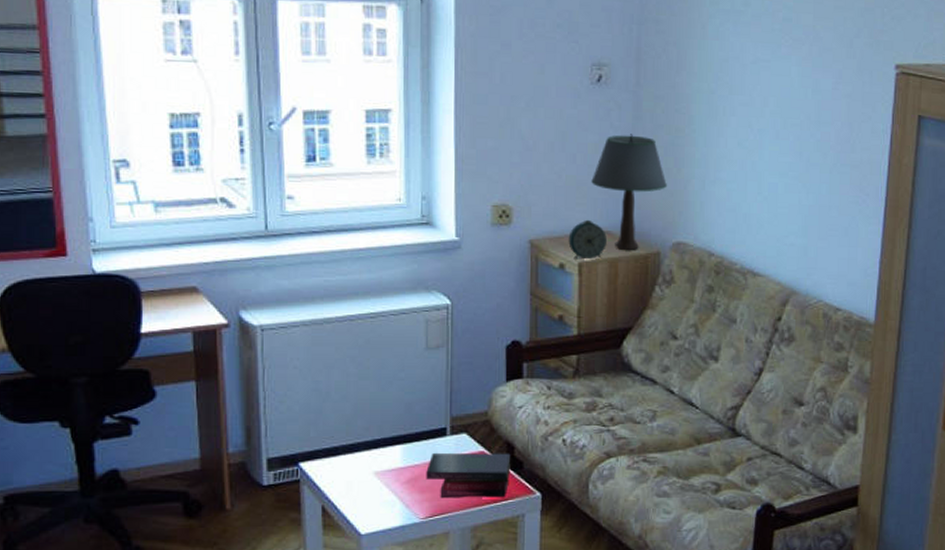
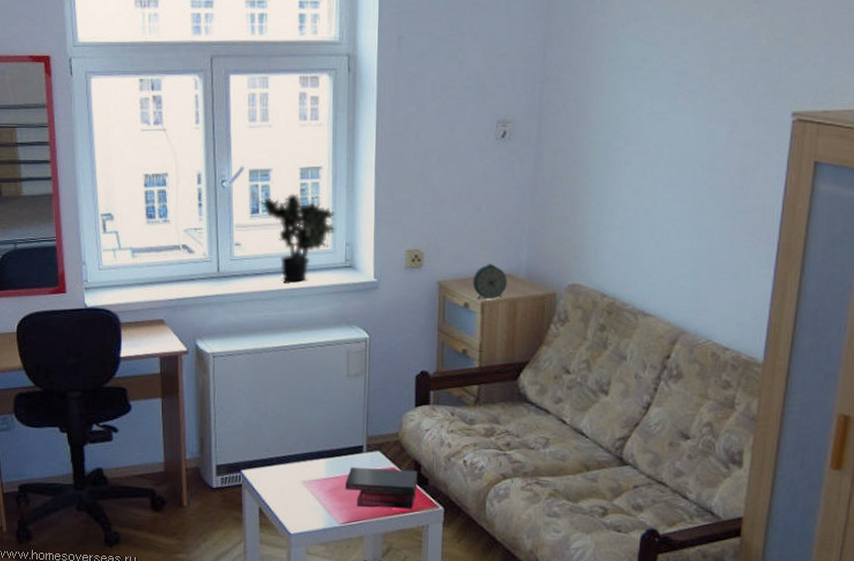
potted plant: none [316,139,410,242] -> present [259,193,336,283]
table lamp: present [591,134,667,250] -> none [494,184,564,291]

